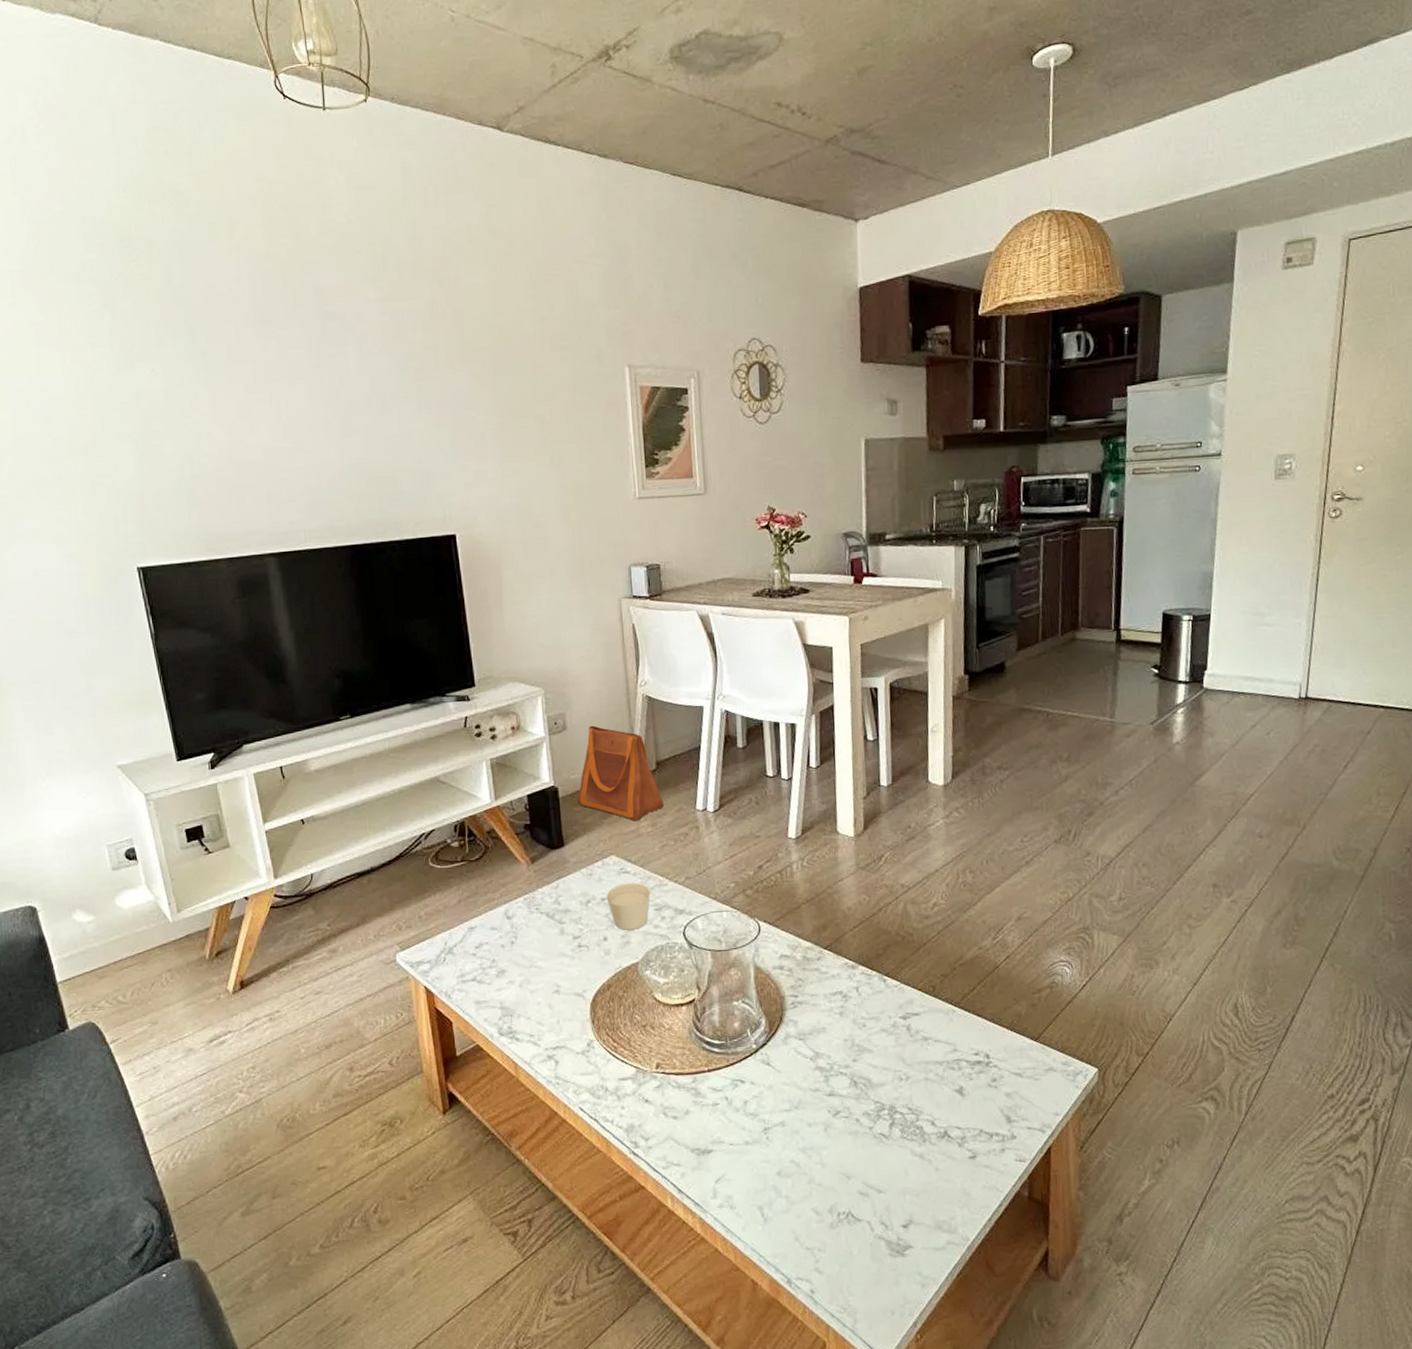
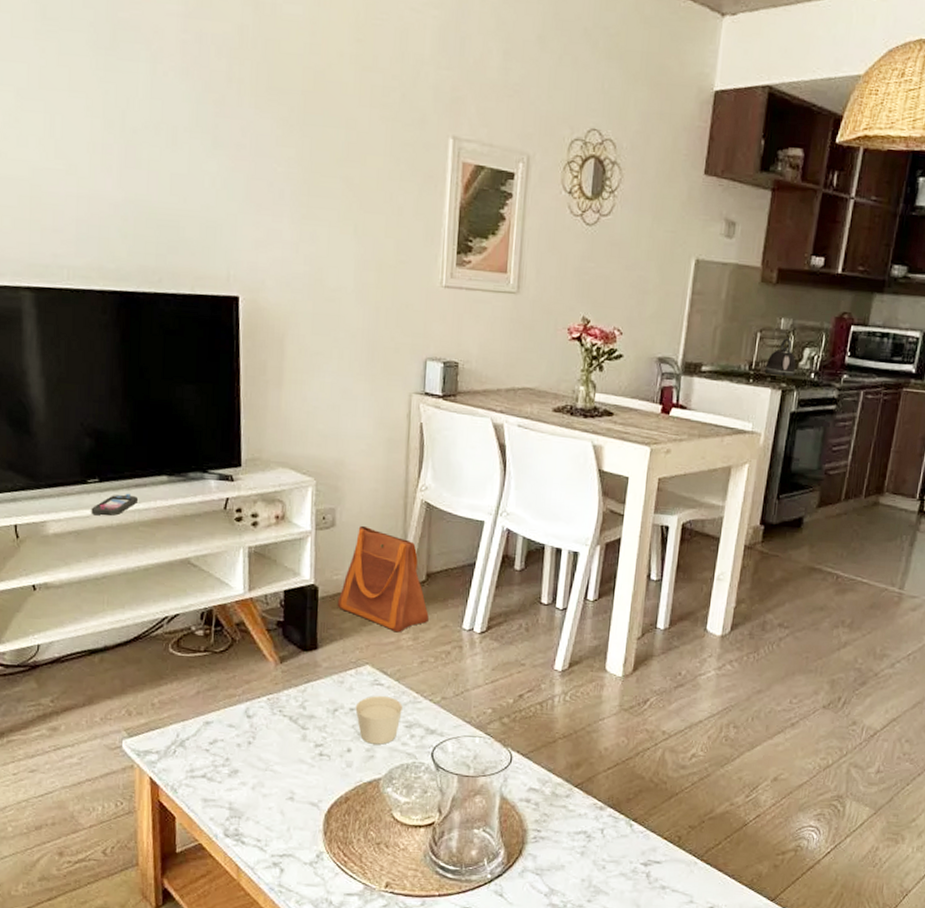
game console: none [345,724,387,749] -> present [91,493,139,517]
kettle: none [945,497,975,533] -> present [764,338,796,376]

